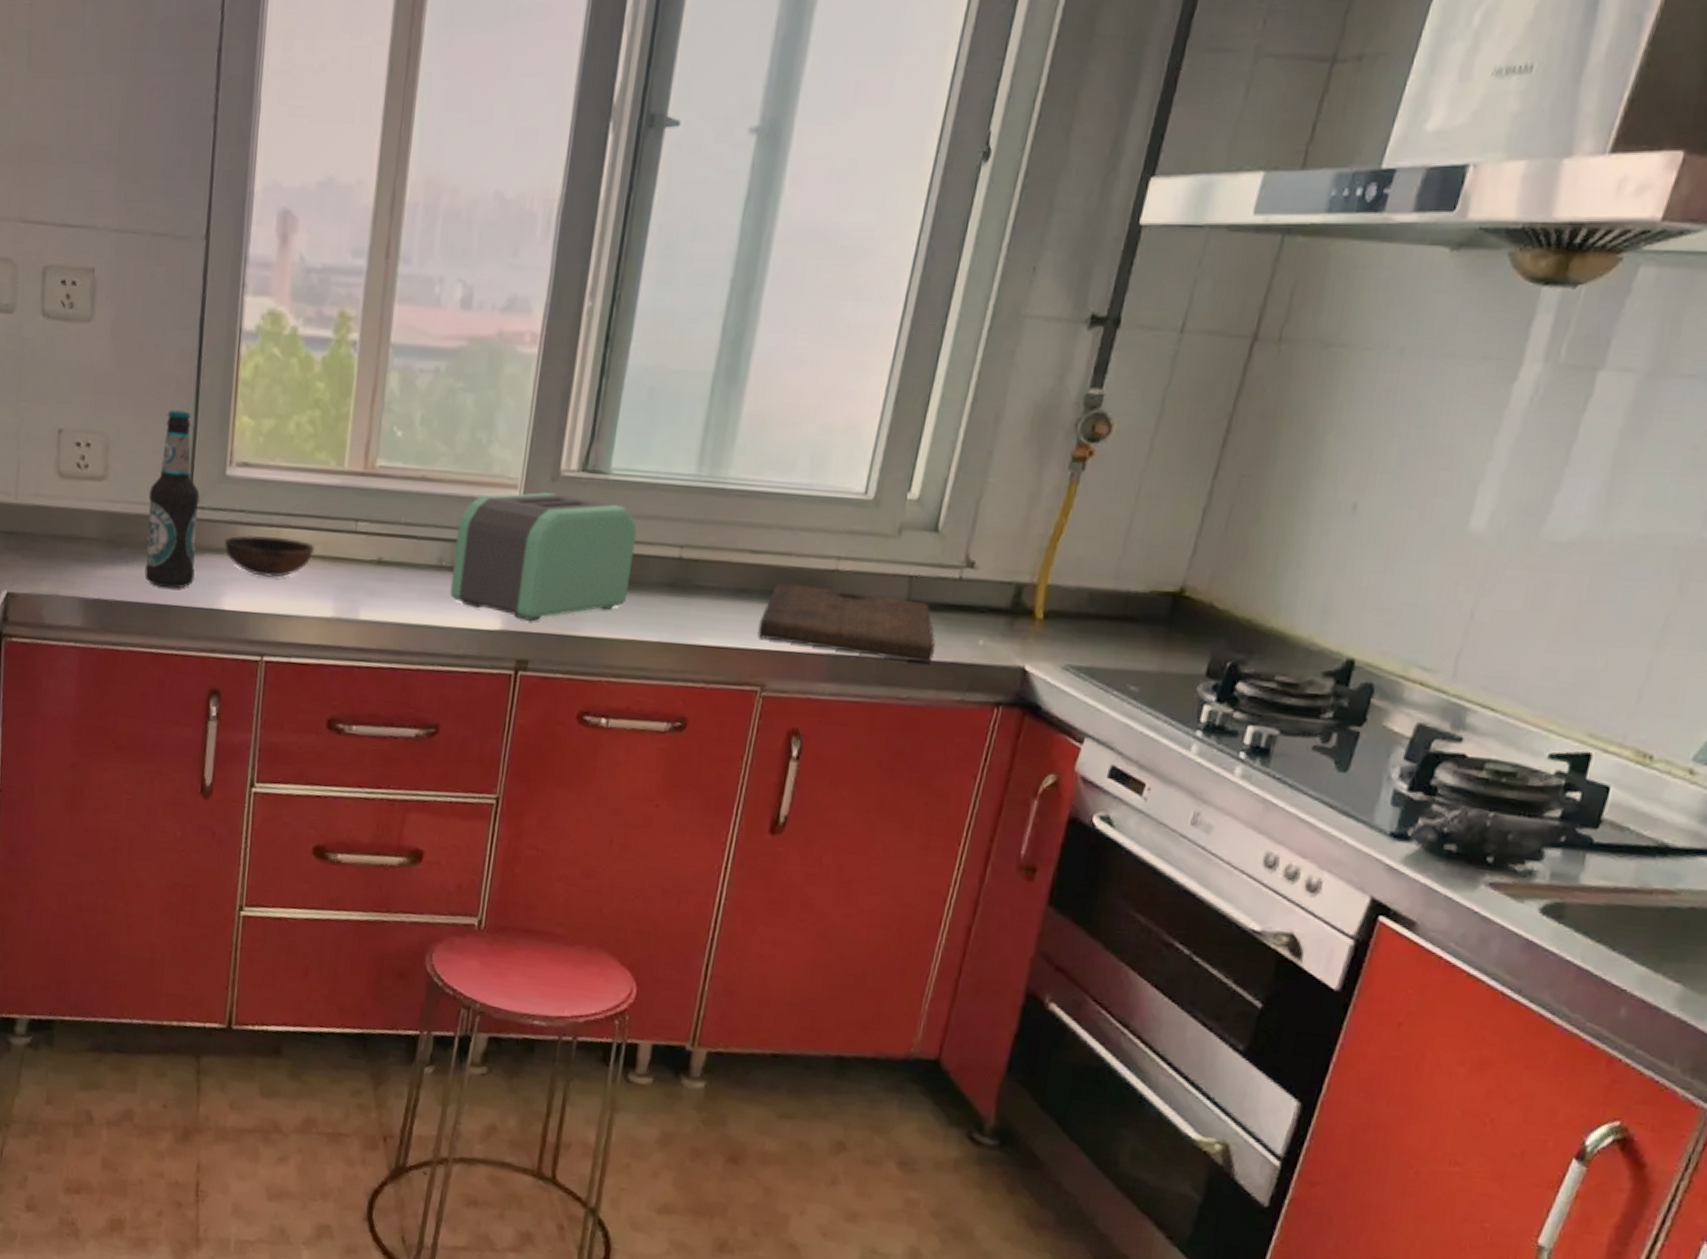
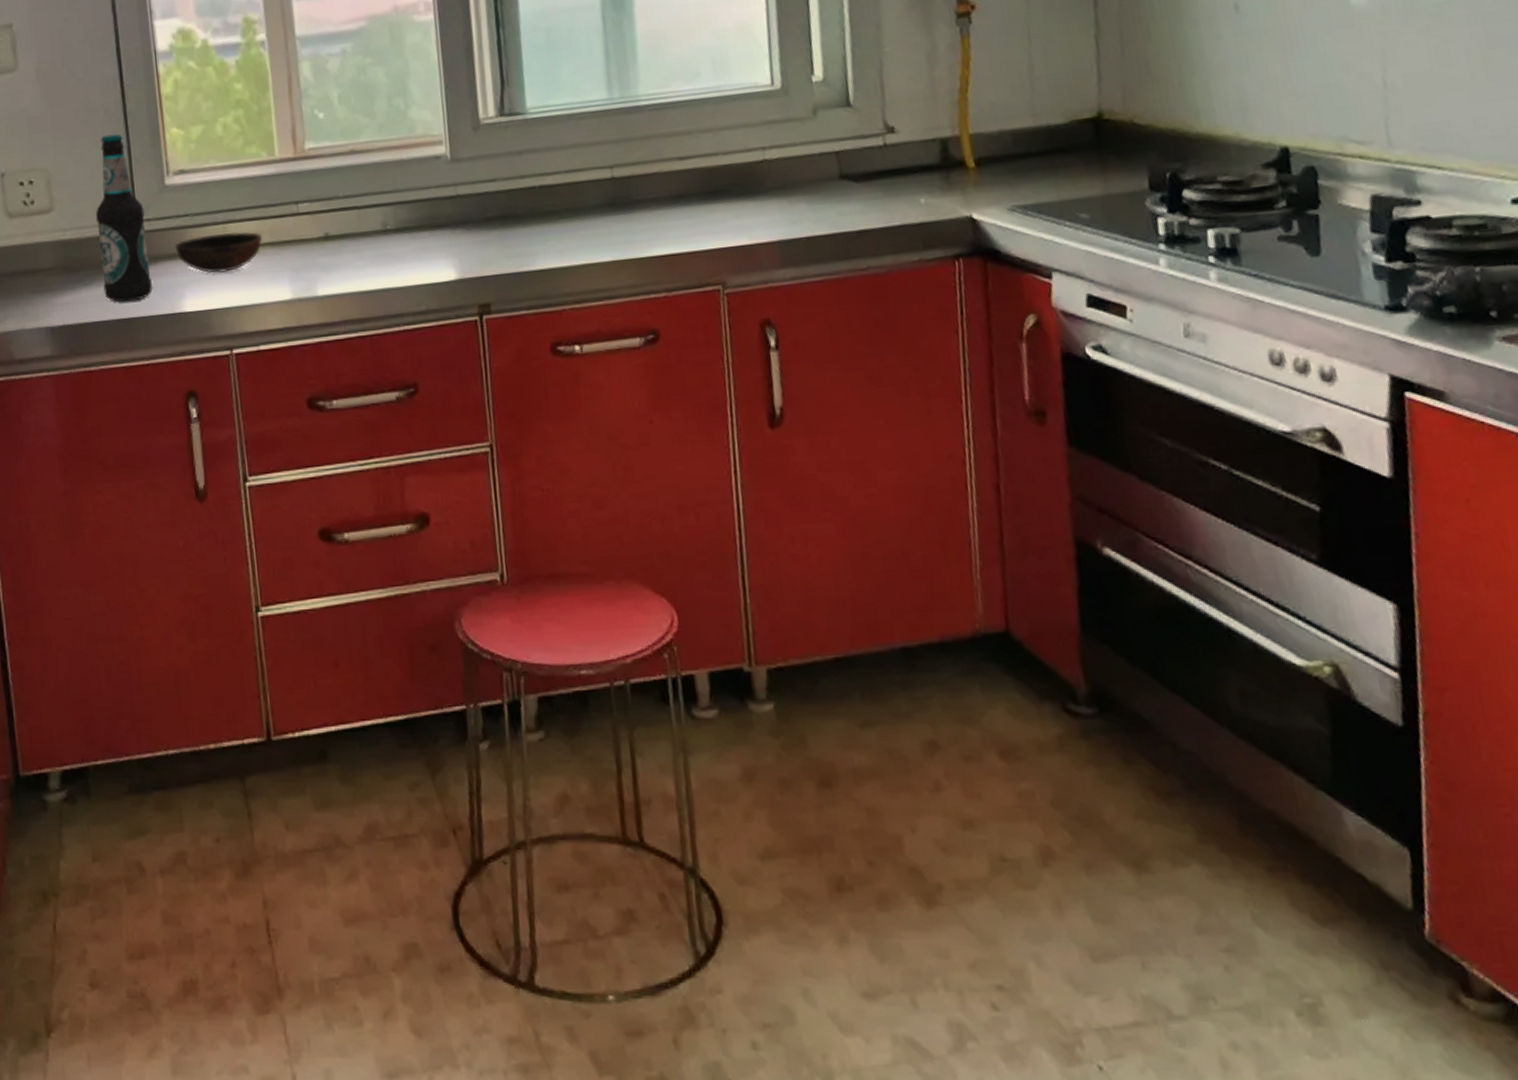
toaster: present [449,491,637,621] -> none [394,140,571,265]
cutting board: present [757,582,935,664] -> none [703,174,881,239]

